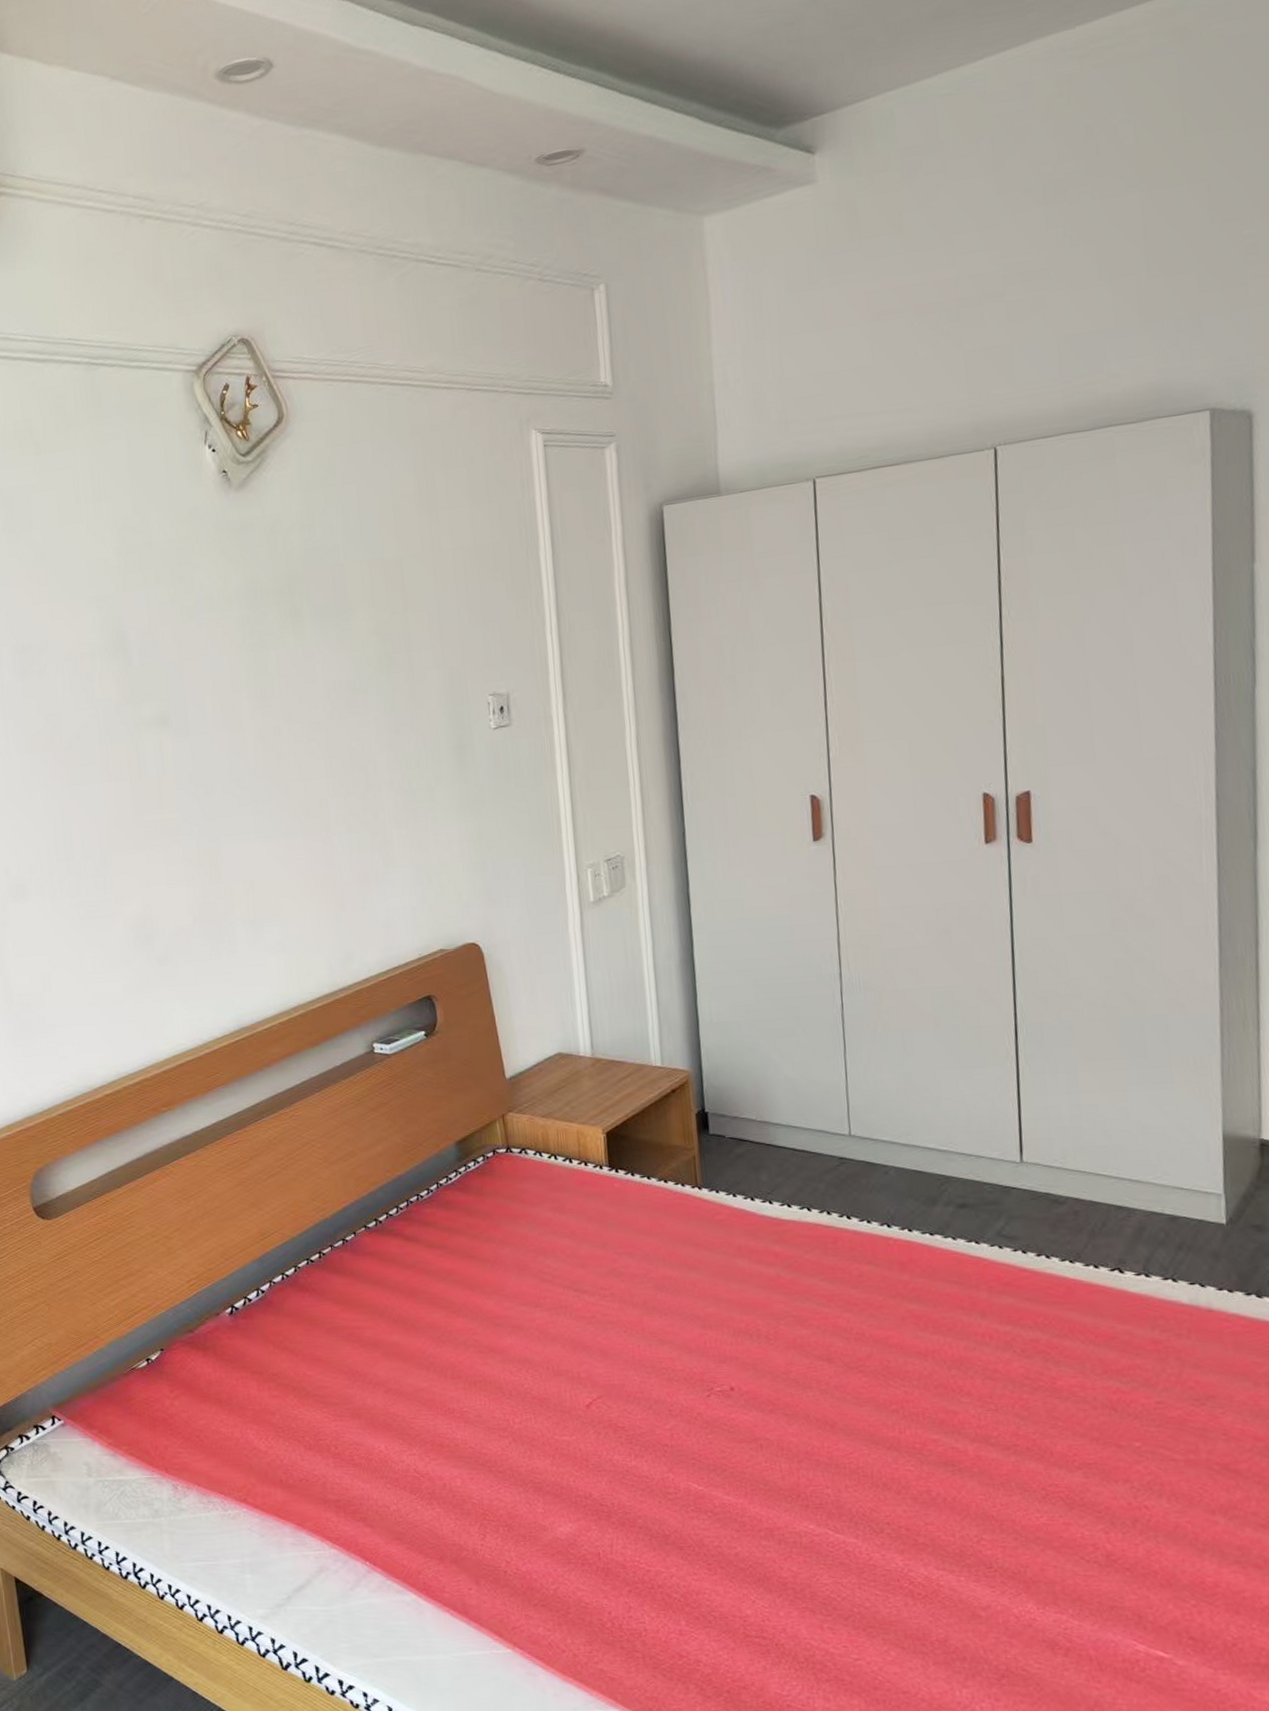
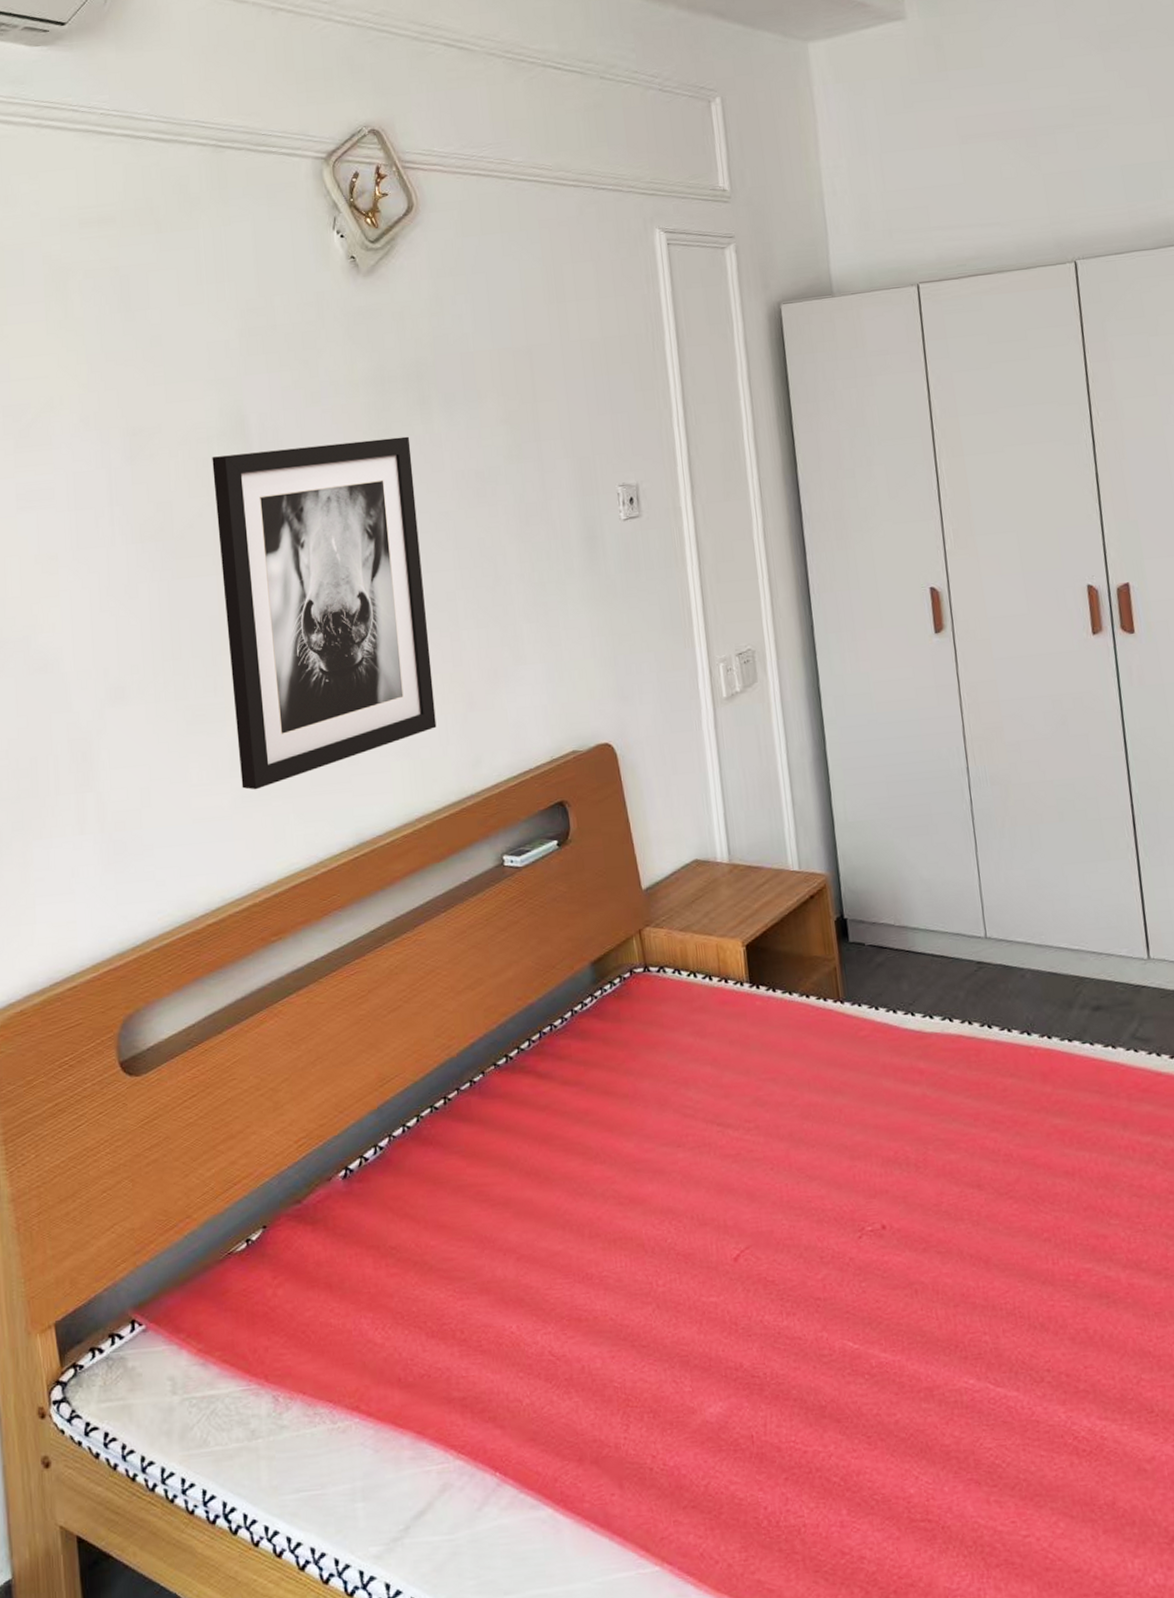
wall art: none [95,649,310,979] -> present [212,436,437,790]

